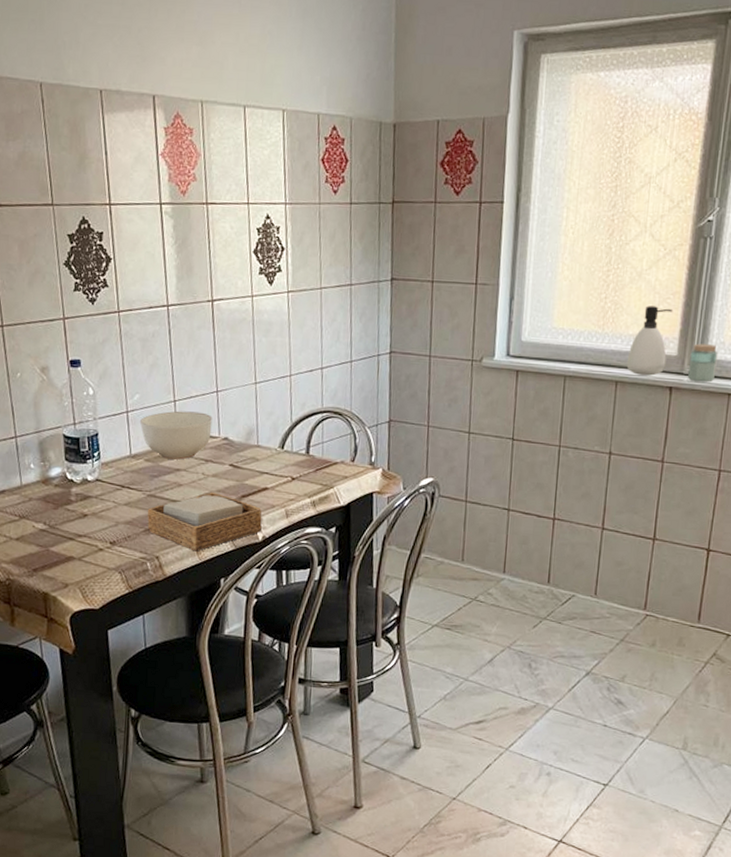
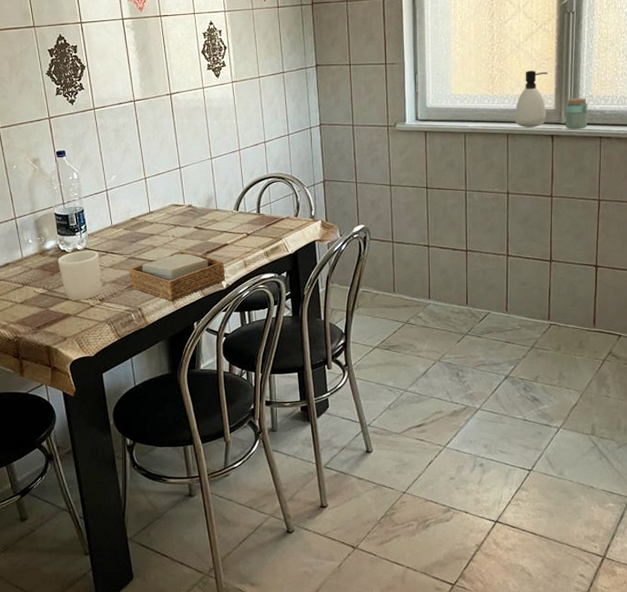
mug: none [63,482,116,542] -> present [57,250,103,300]
bowl: present [139,411,212,460] -> none [117,186,178,226]

